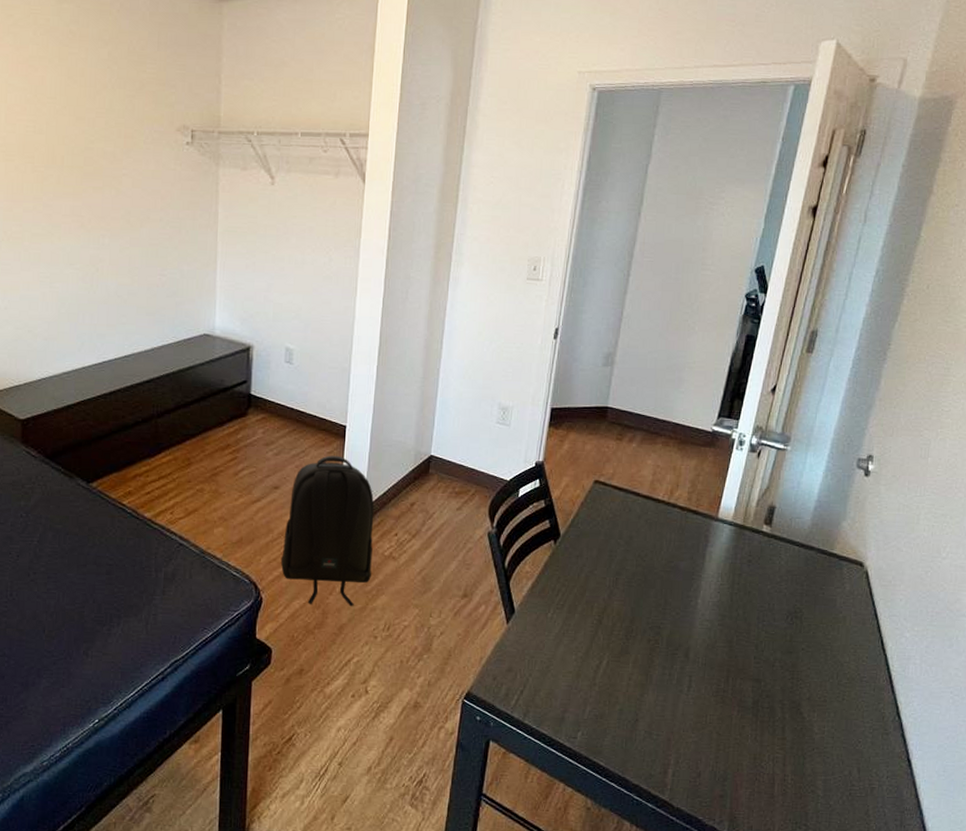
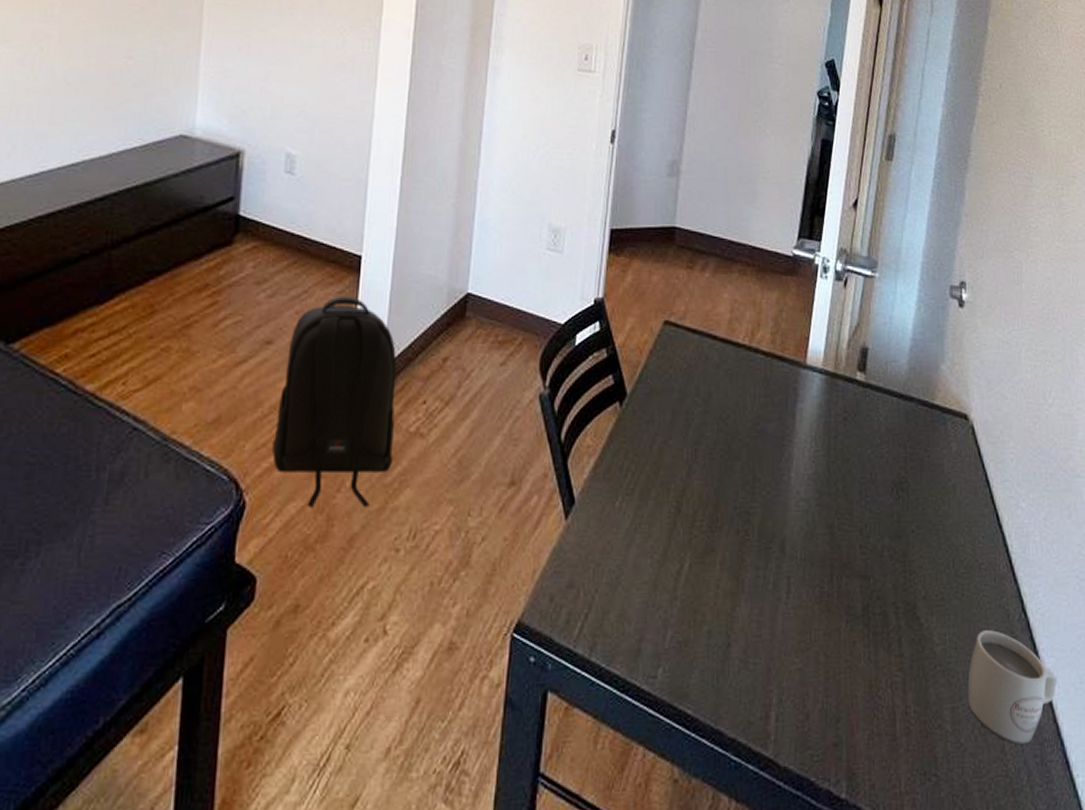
mug: none [840,726,923,811] -> present [967,630,1058,745]

